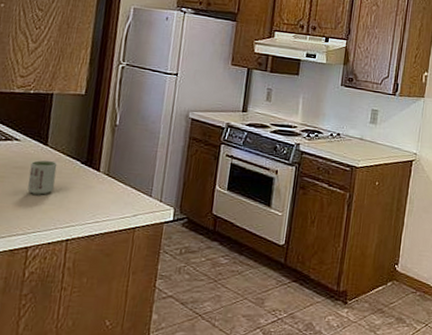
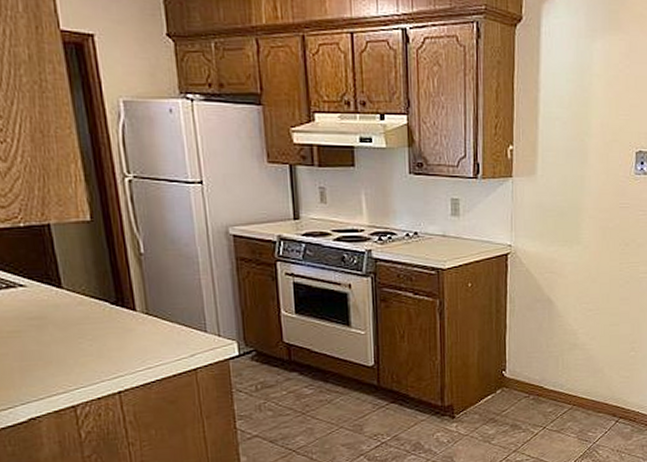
cup: present [27,160,58,195] -> none [49,305,85,347]

